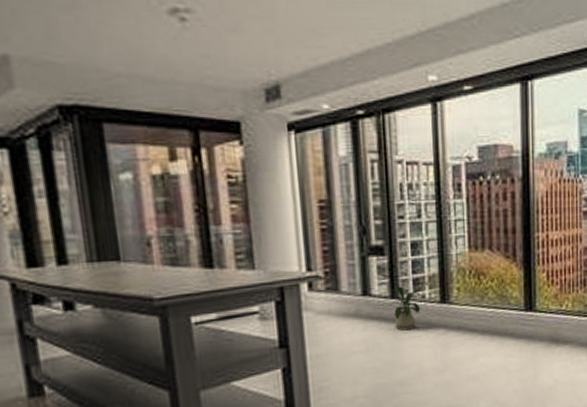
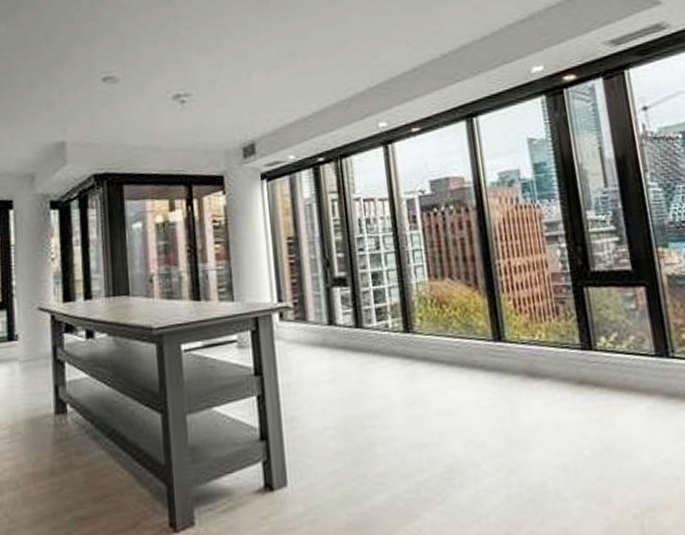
house plant: present [388,286,421,331] -> none [353,315,385,361]

